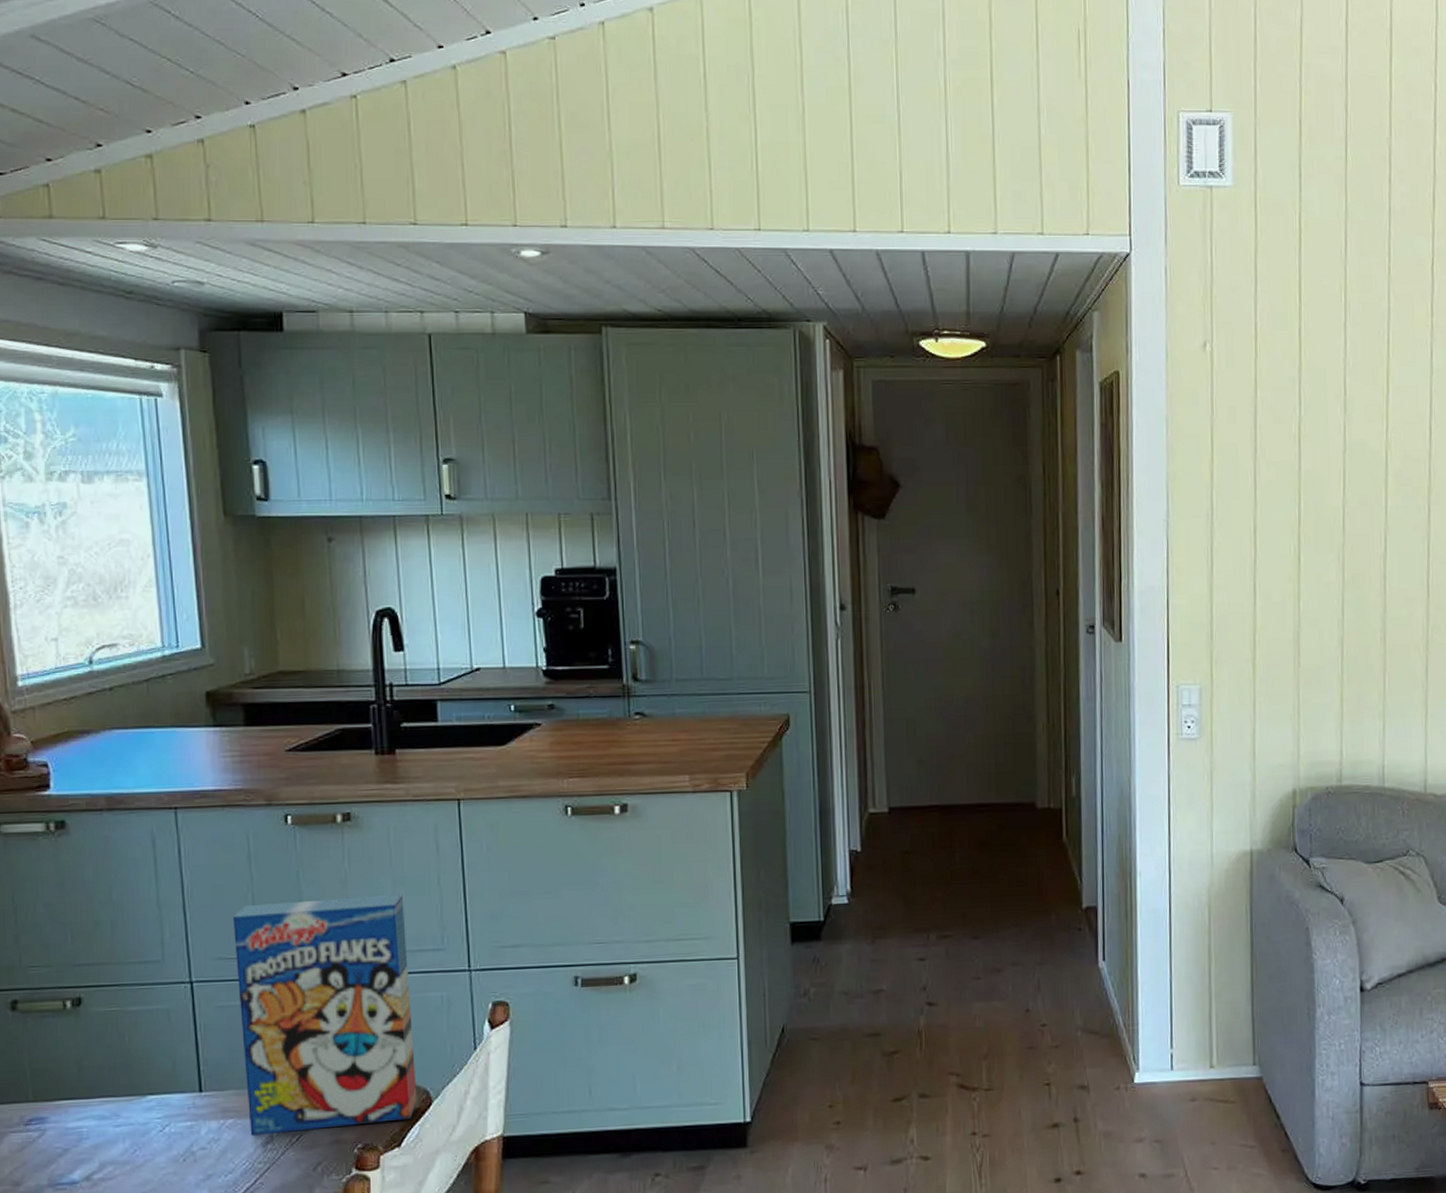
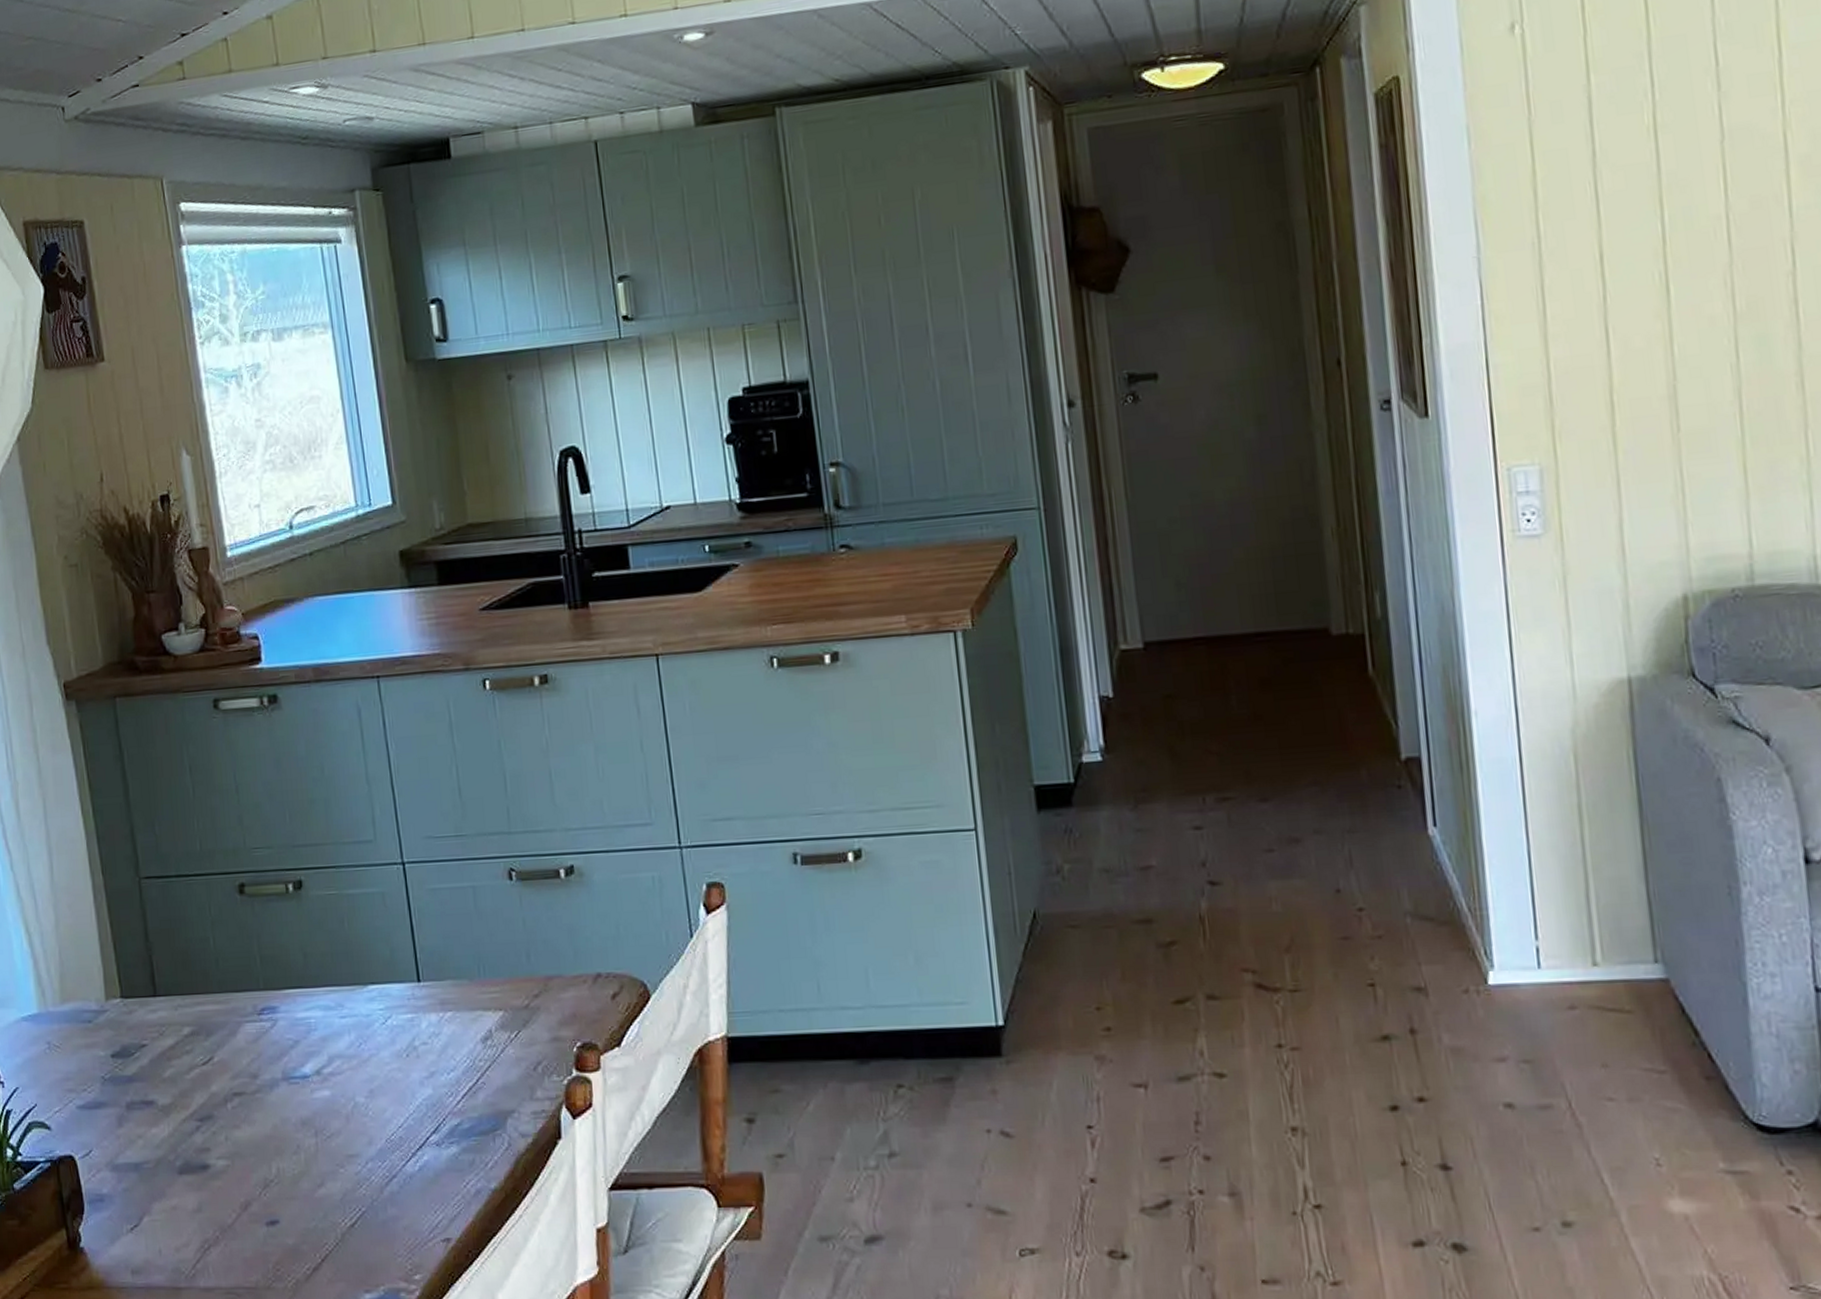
cereal box: present [232,894,417,1136] -> none [438,762,635,1030]

